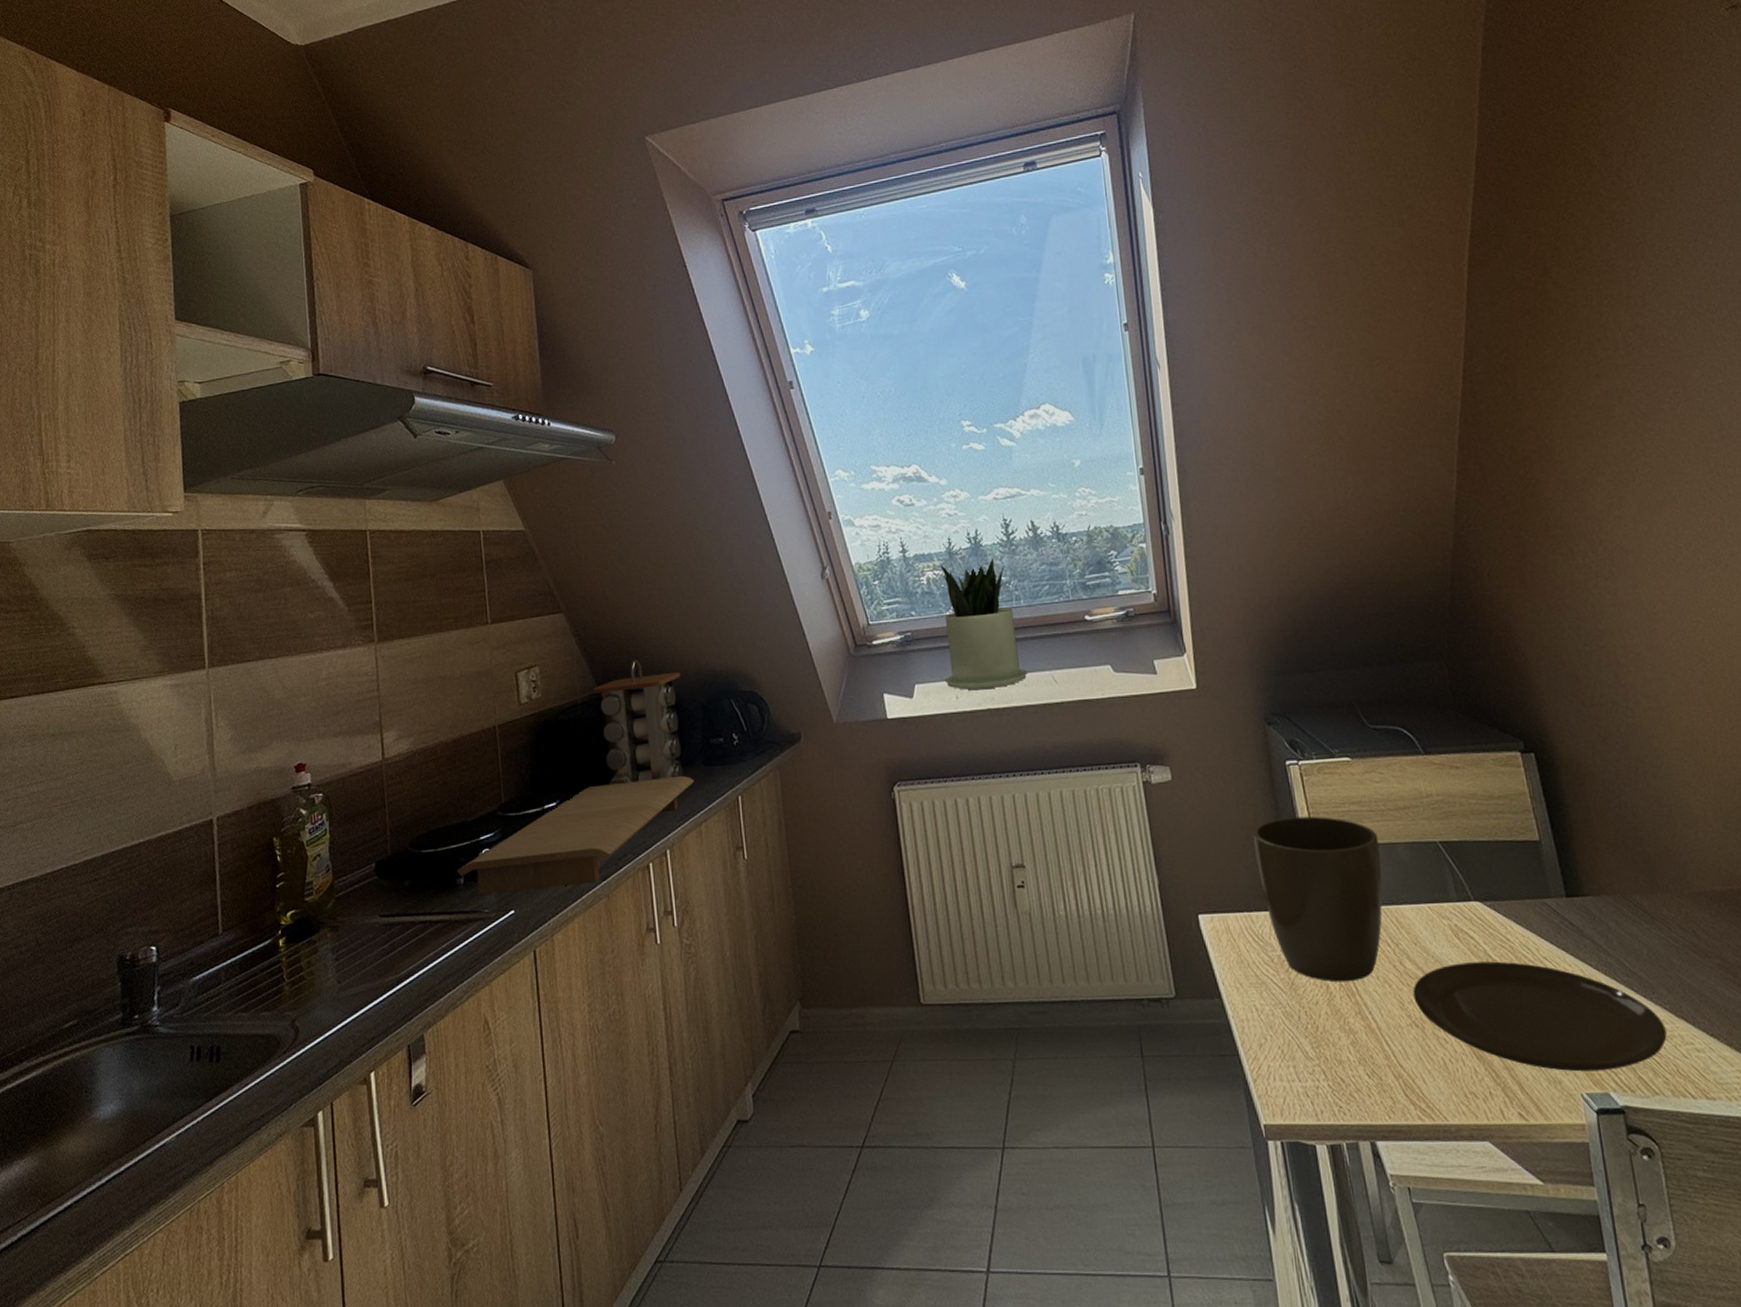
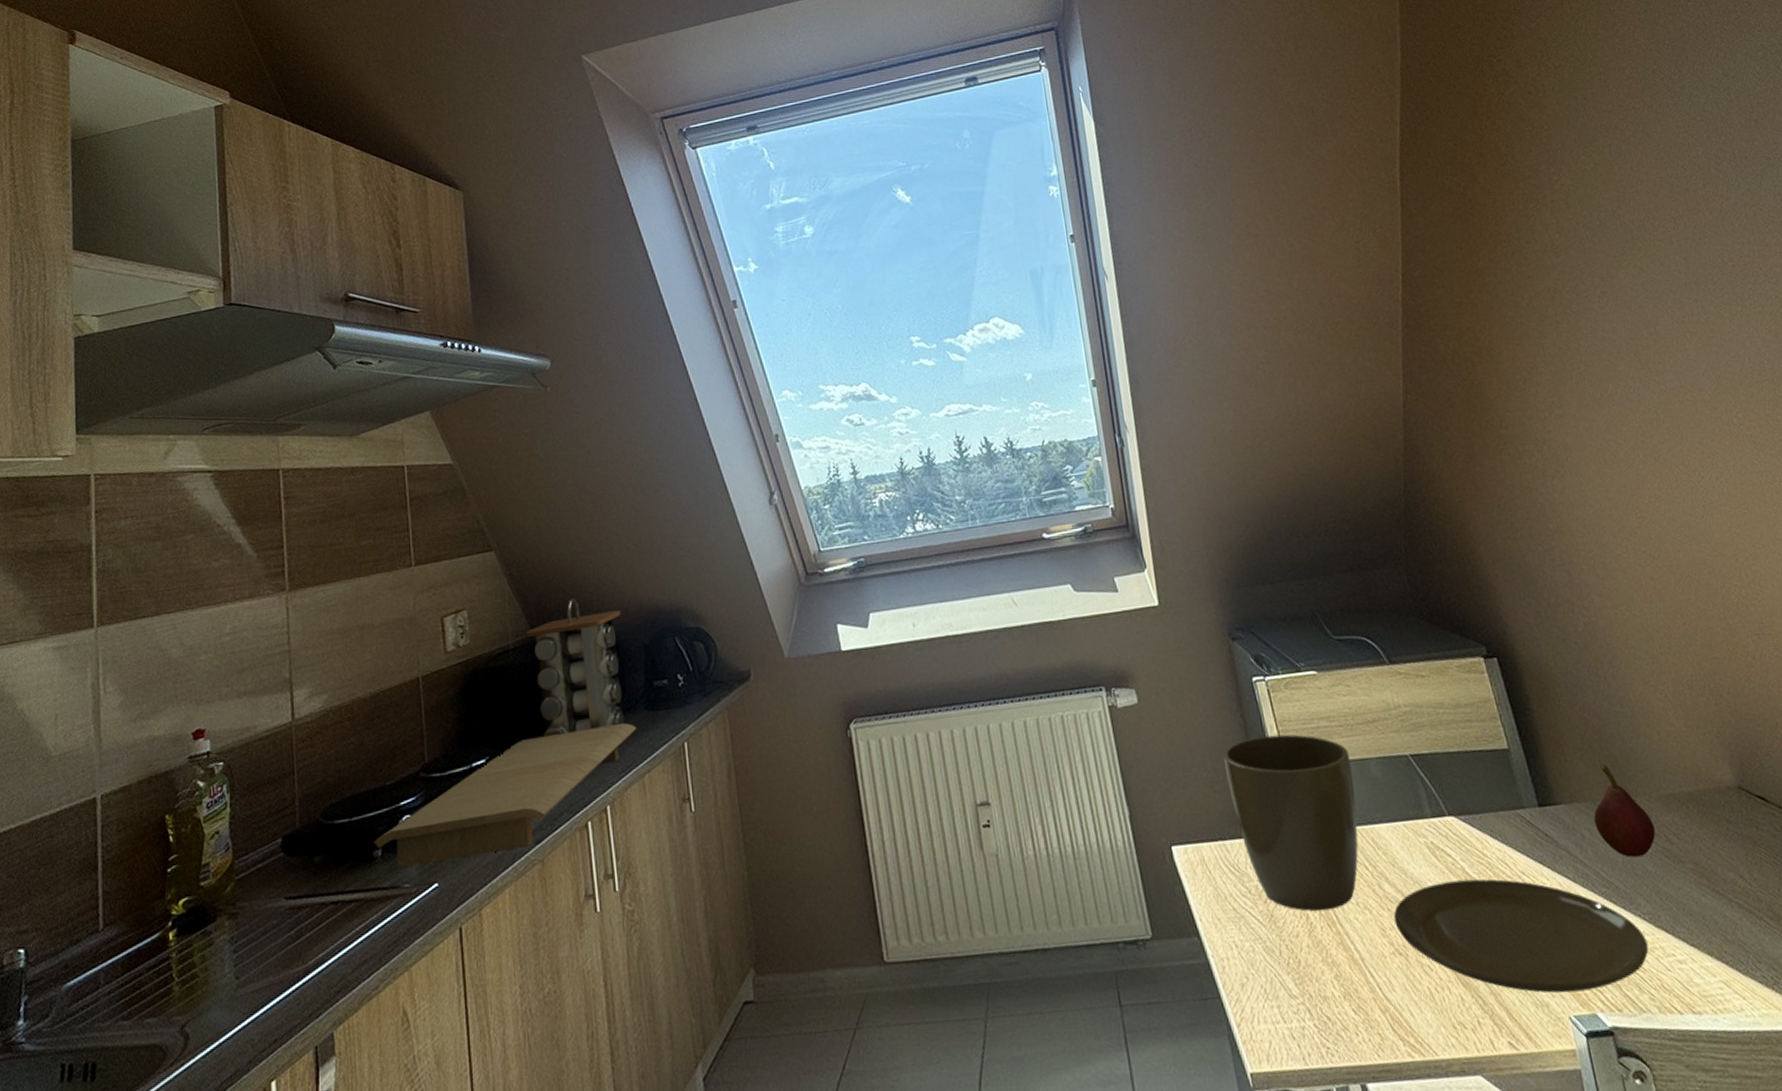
planter: present [940,557,1028,690] -> none [892,476,987,617]
fruit: none [1621,860,1684,950] -> present [1593,764,1656,858]

